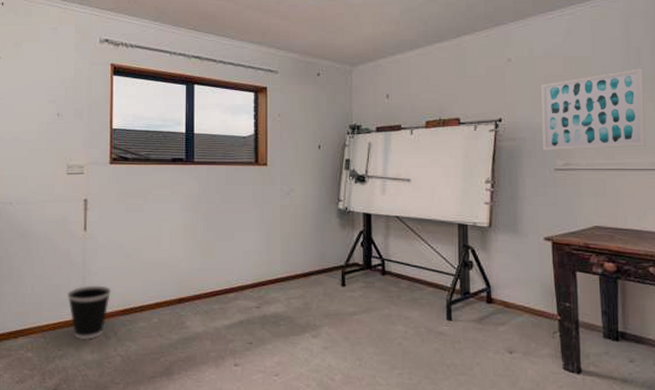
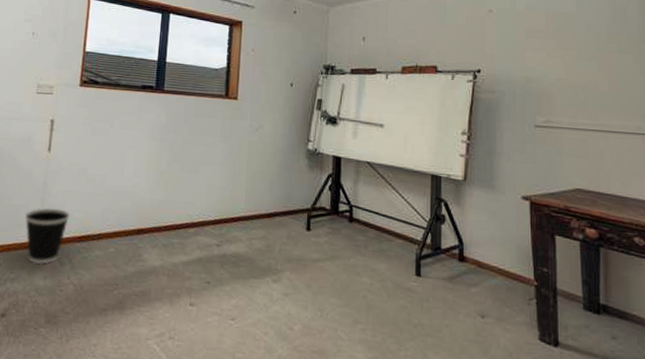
wall art: present [540,69,645,151] -> none [522,29,631,109]

